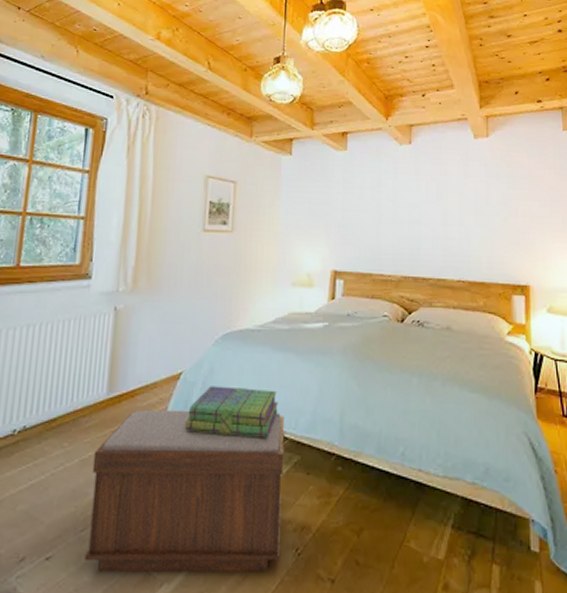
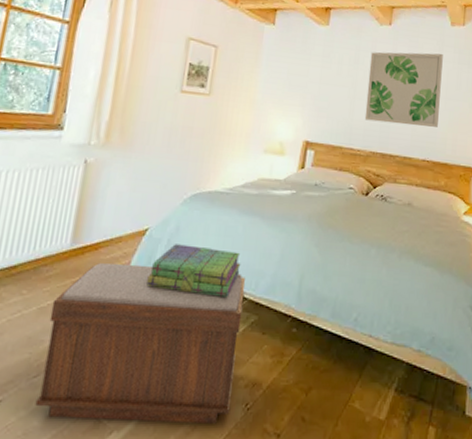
wall art: none [392,168,470,246] -> present [364,52,443,127]

